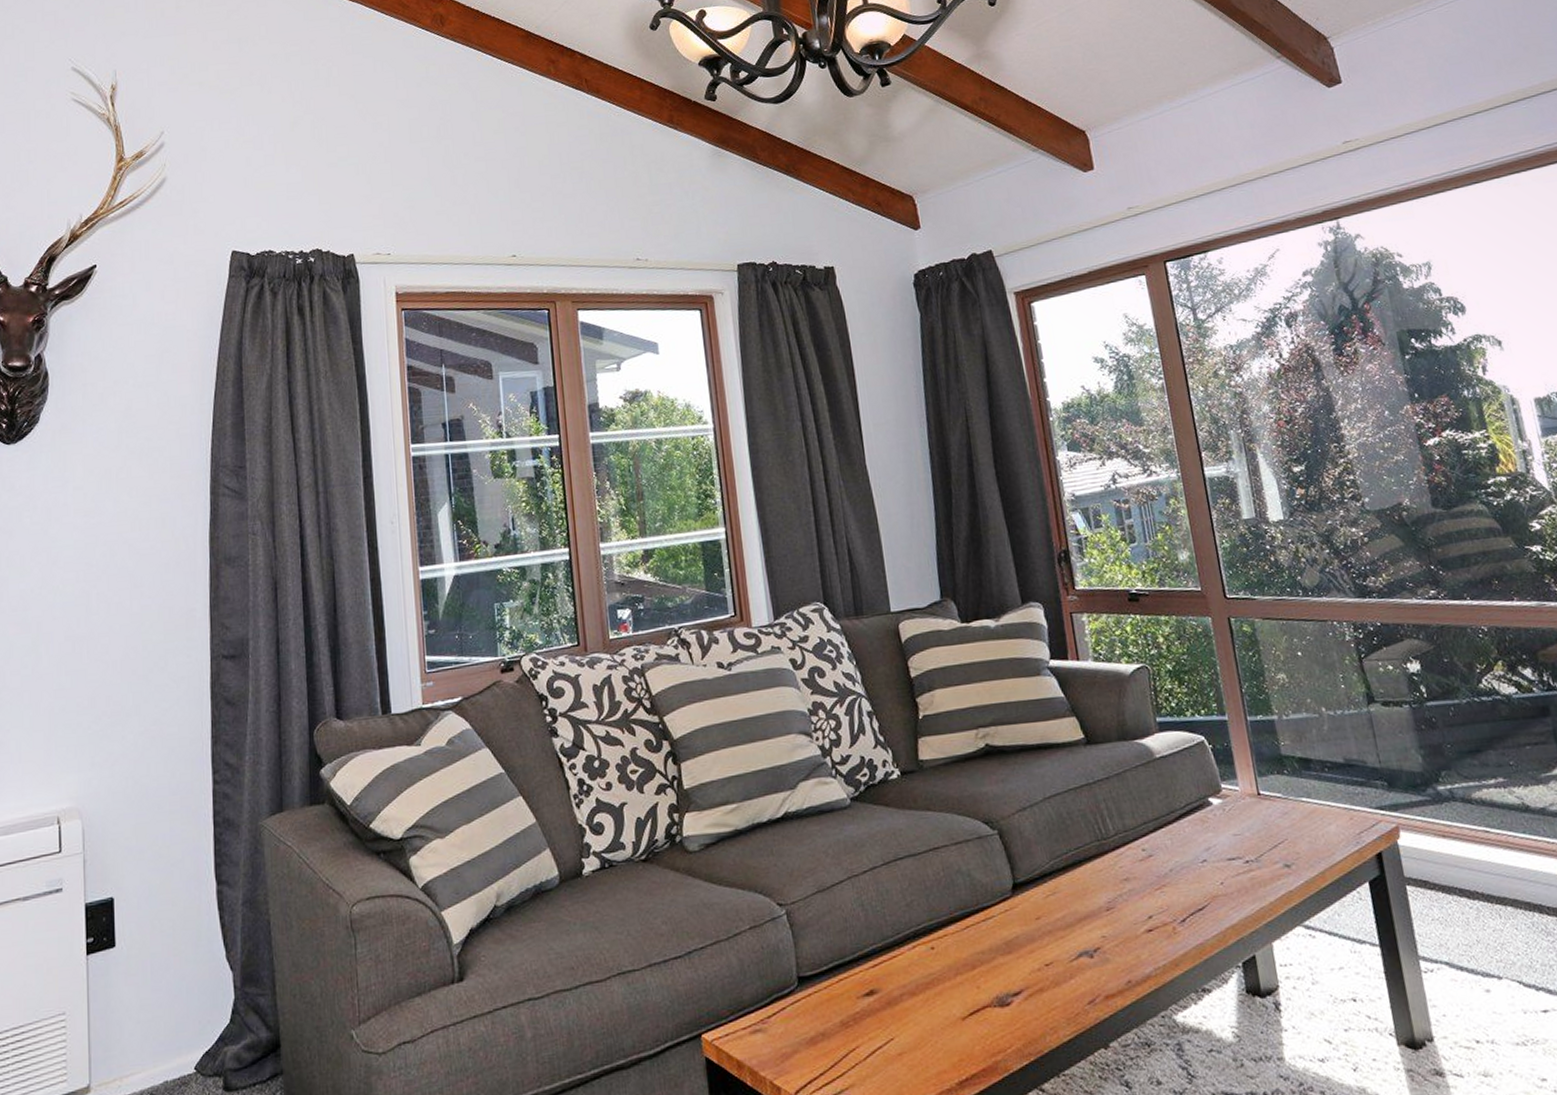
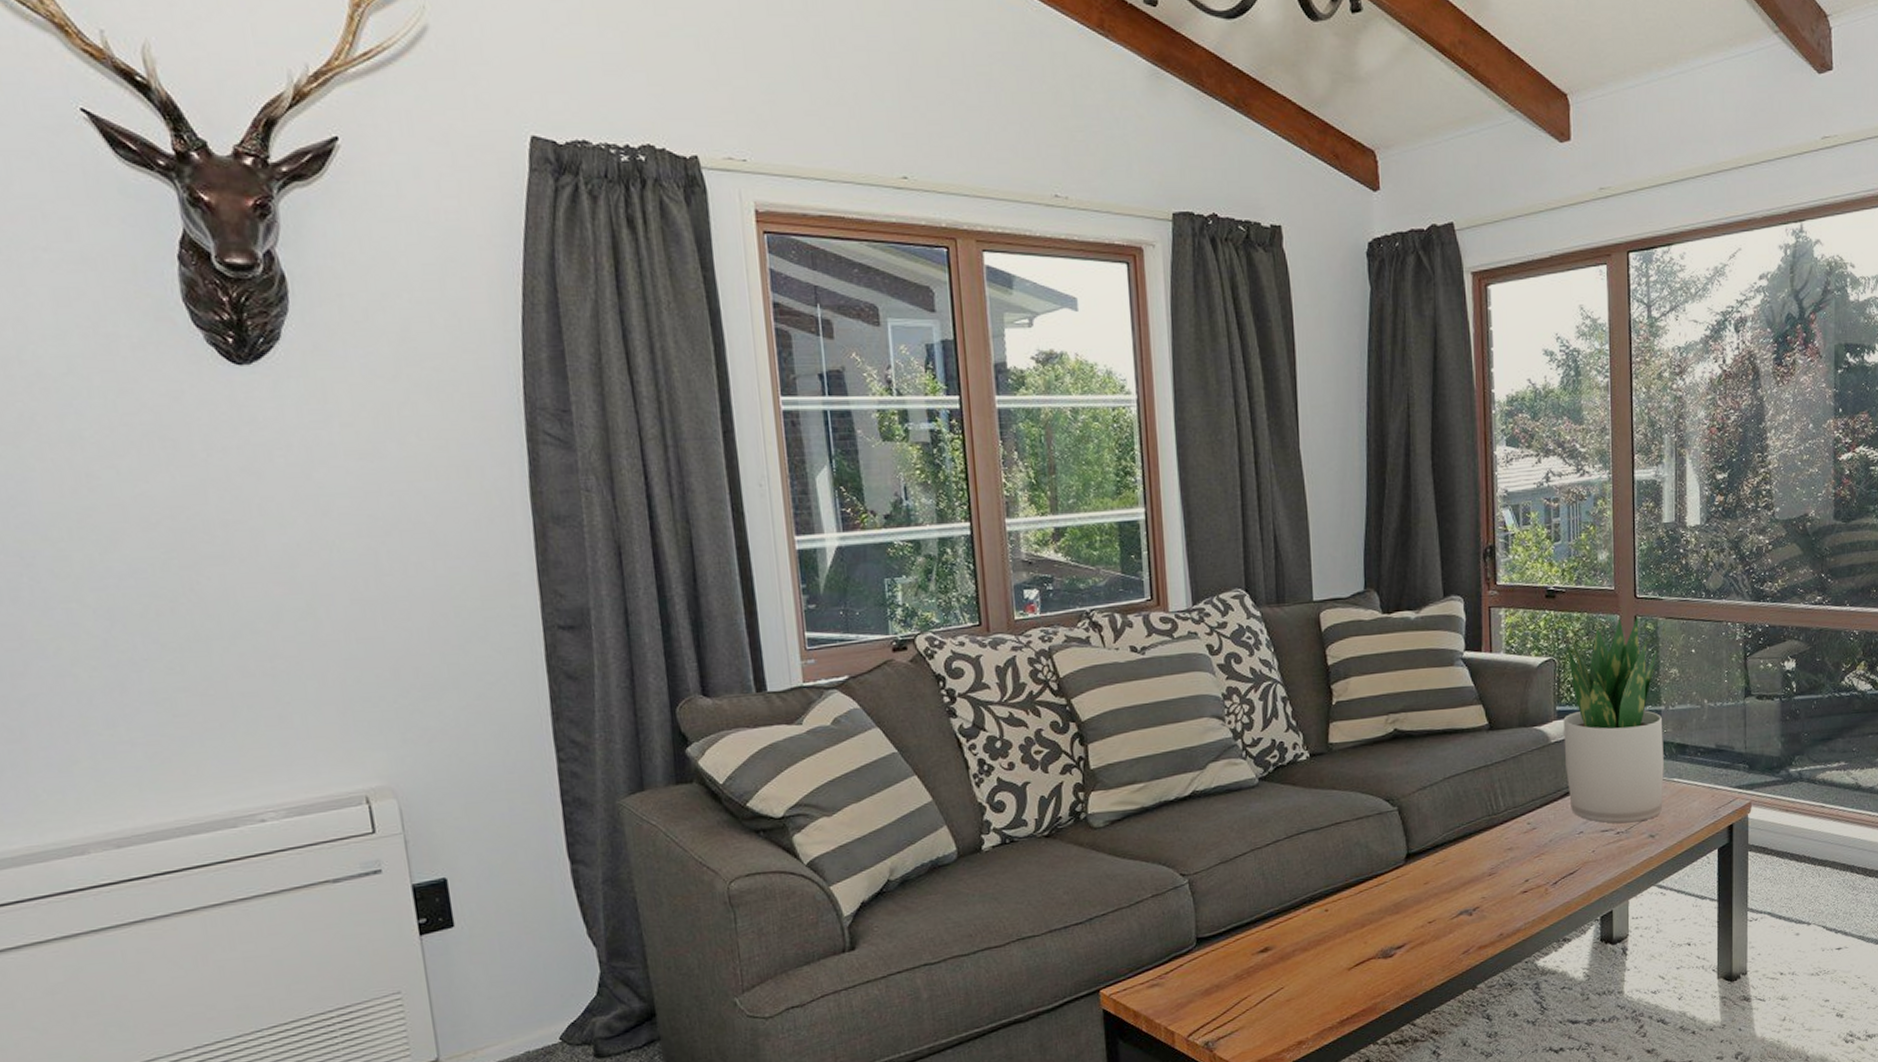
planter: none [1159,619,1295,851] -> present [1563,617,1664,824]

